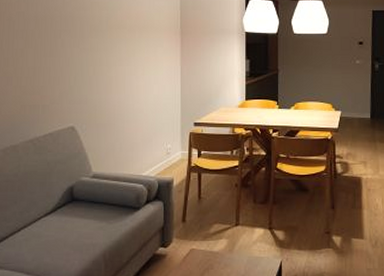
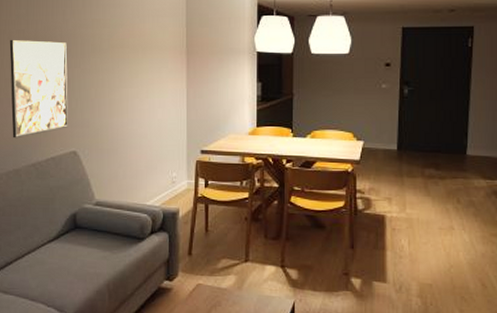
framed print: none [9,21,67,116] -> present [9,39,69,138]

